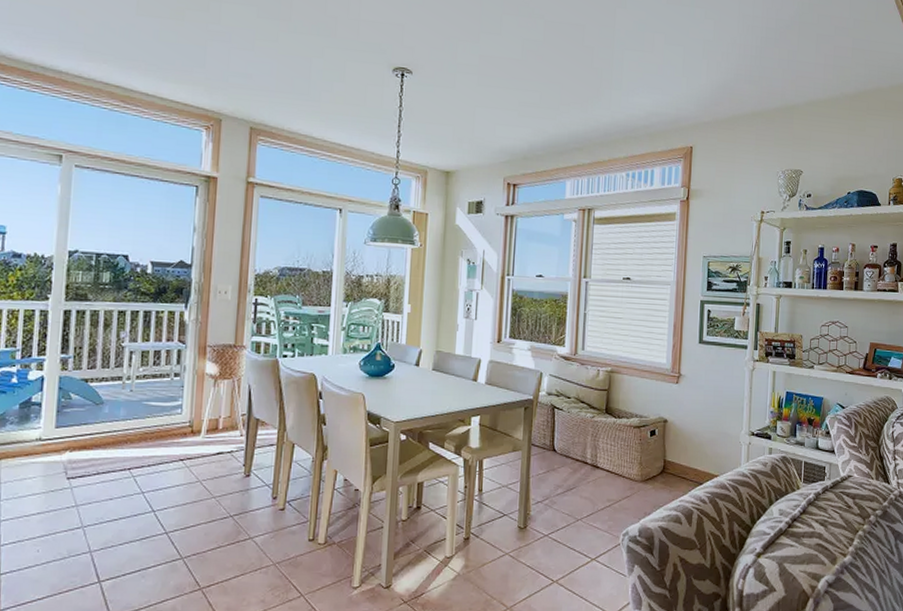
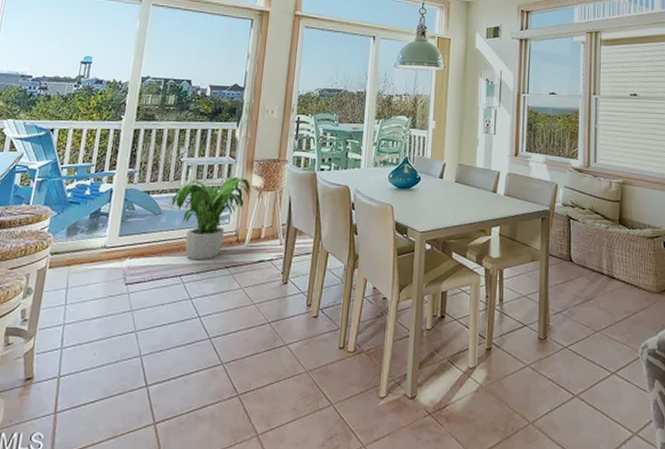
potted plant: none [106,363,206,453] -> present [165,176,252,260]

